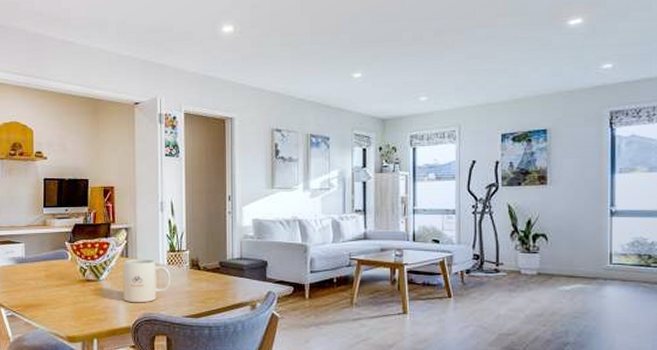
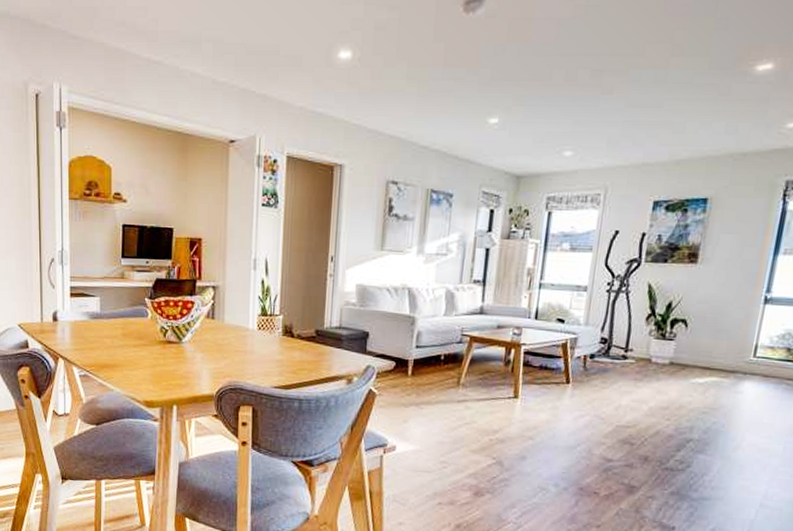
mug: present [122,258,171,303] -> none [206,321,261,370]

